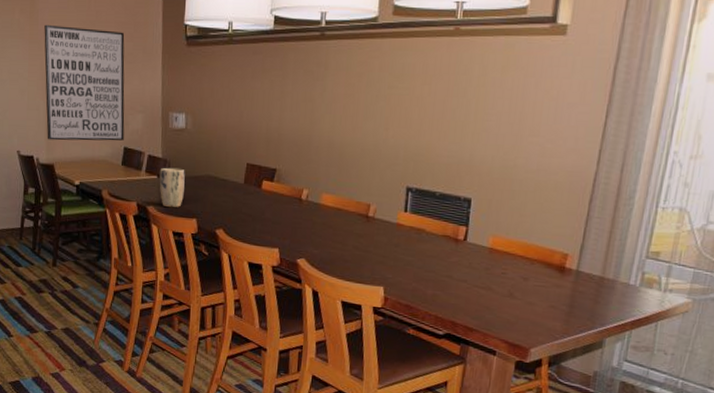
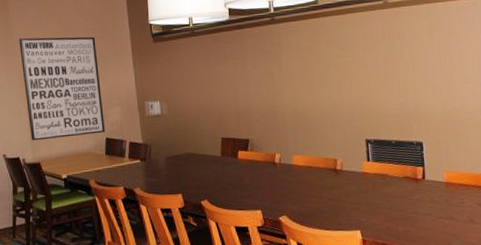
plant pot: present [159,167,185,208] -> none [142,150,167,187]

